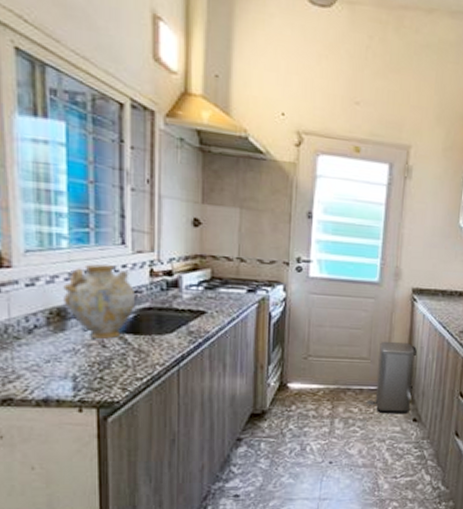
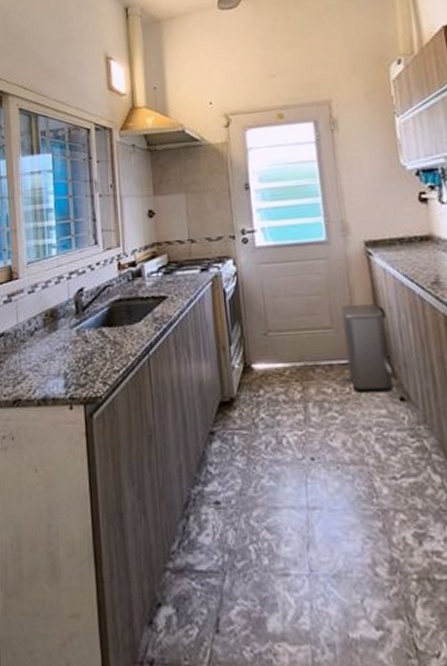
ceramic jug: present [63,264,136,340] -> none [54,264,109,336]

